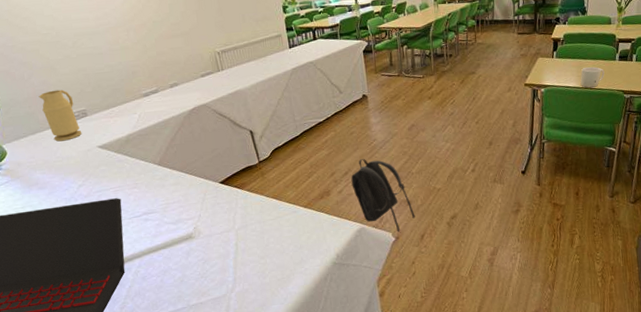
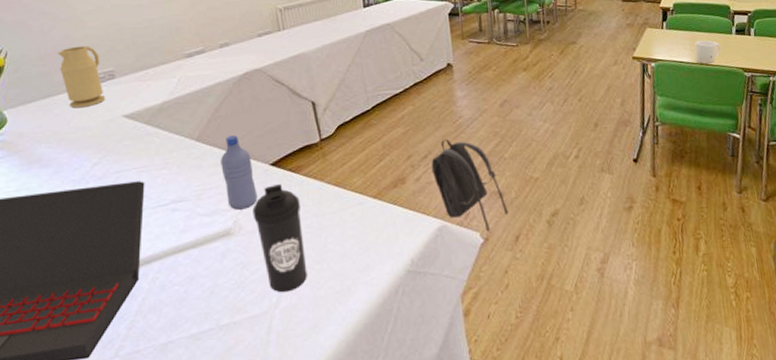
water bottle: none [179,160,211,219] -> present [221,135,258,210]
water bottle: none [208,198,255,281] -> present [252,184,307,293]

